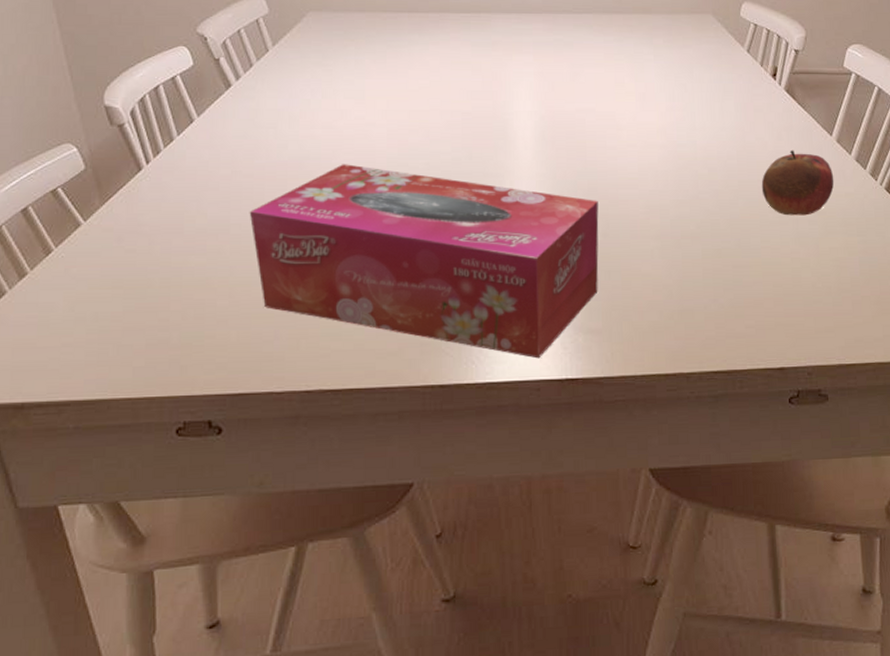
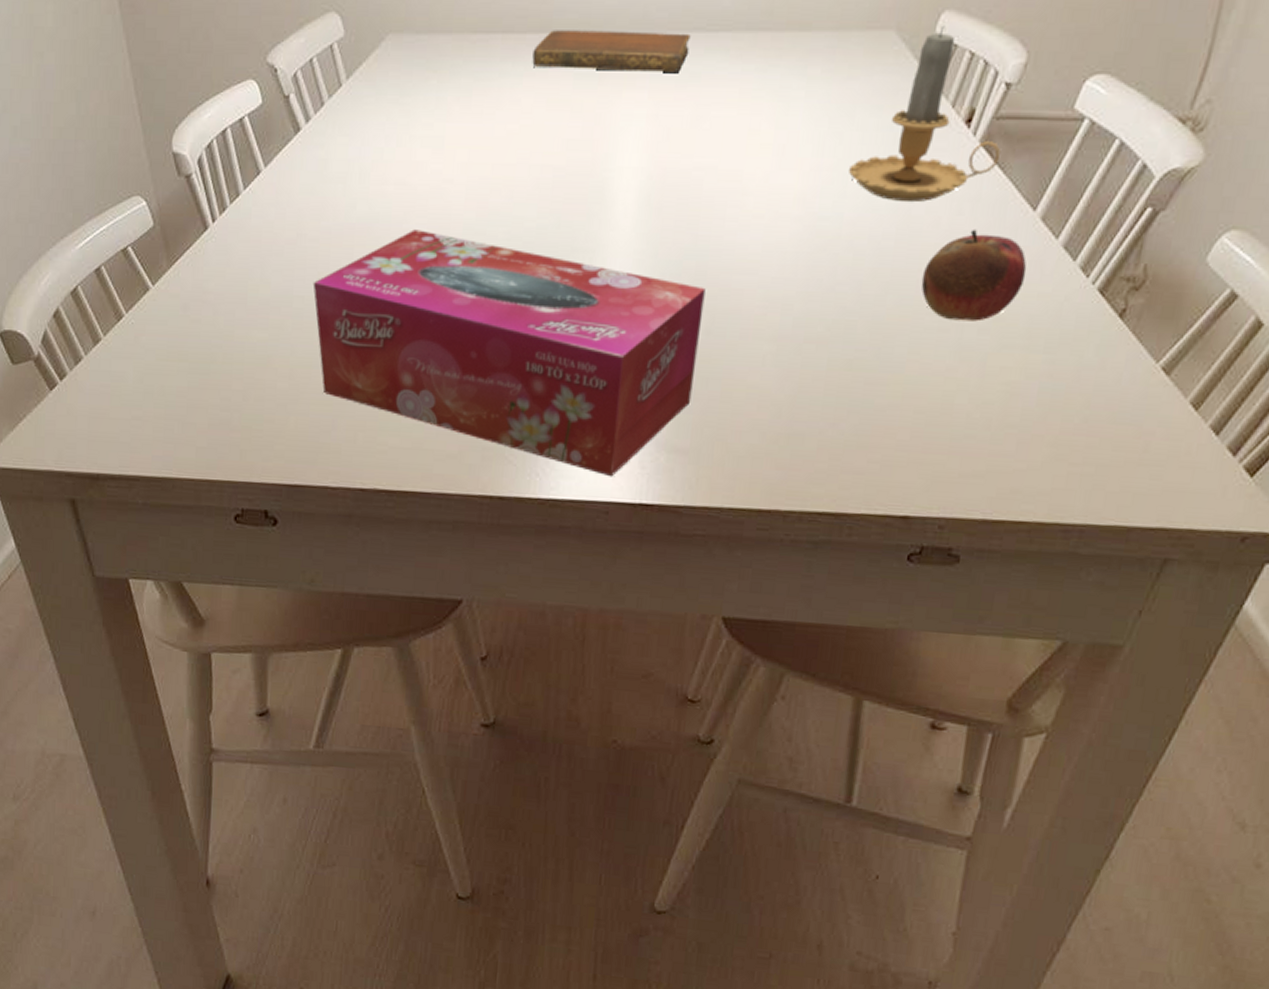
notebook: none [435,11,562,42] -> present [532,30,691,72]
candle: none [694,11,800,132] -> present [848,25,1000,203]

